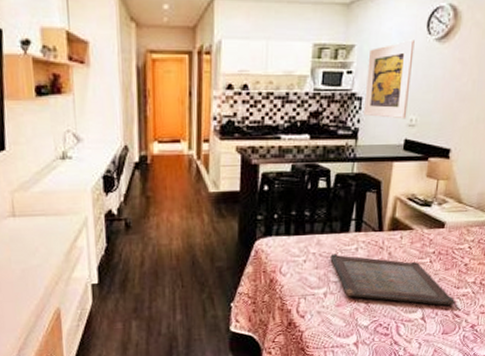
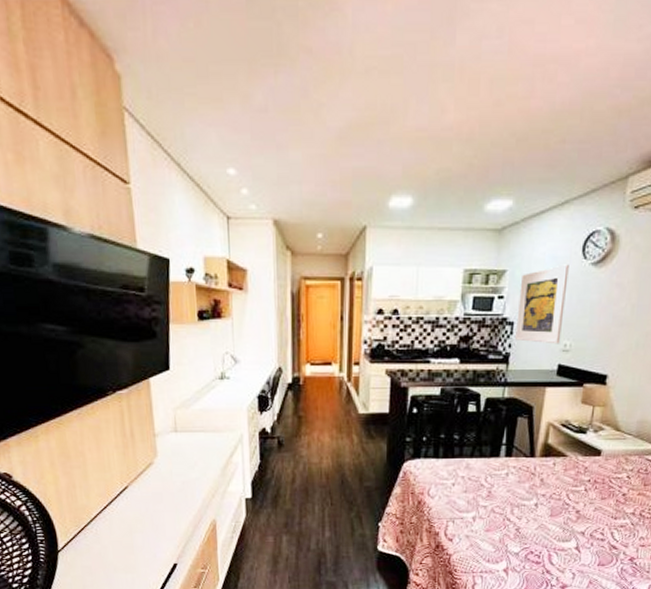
serving tray: present [330,254,456,306] -> none [479,478,613,536]

